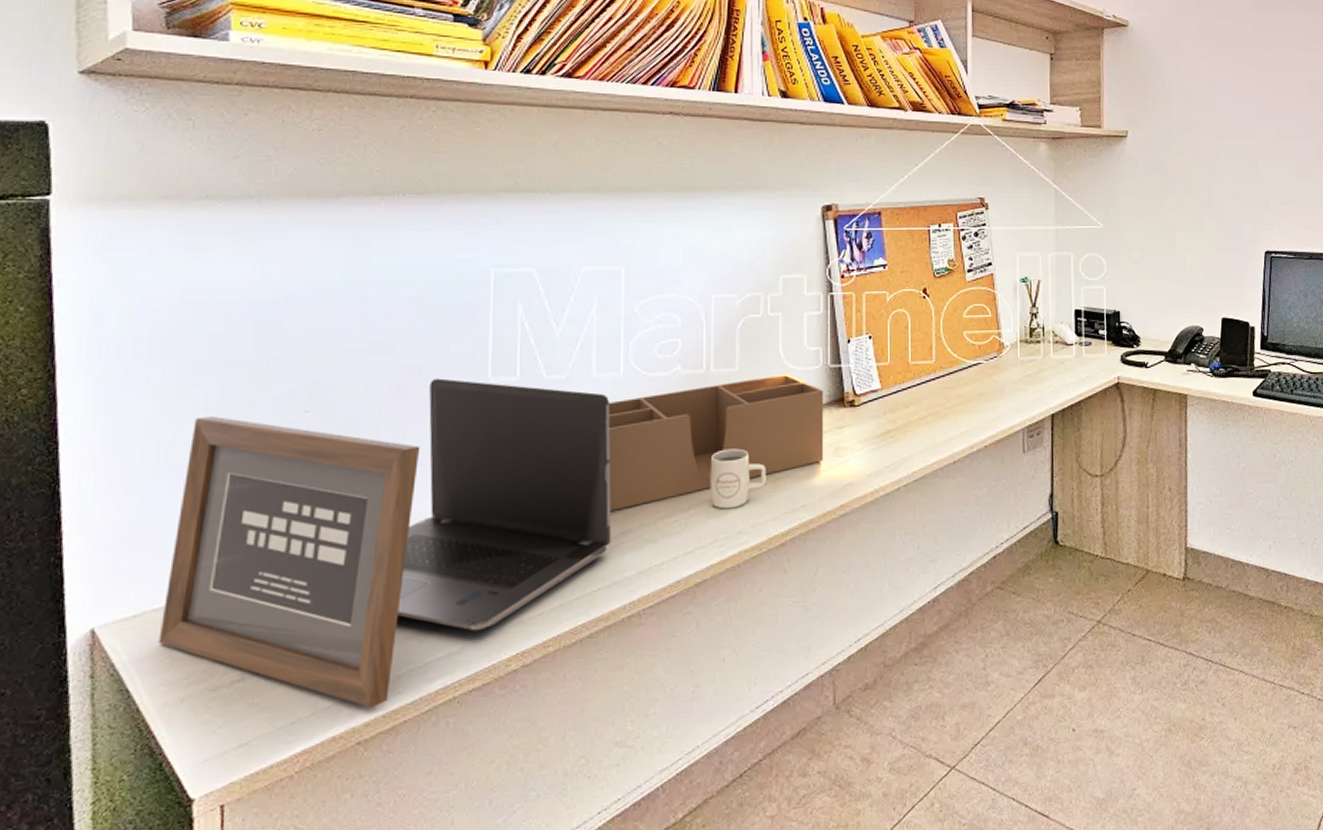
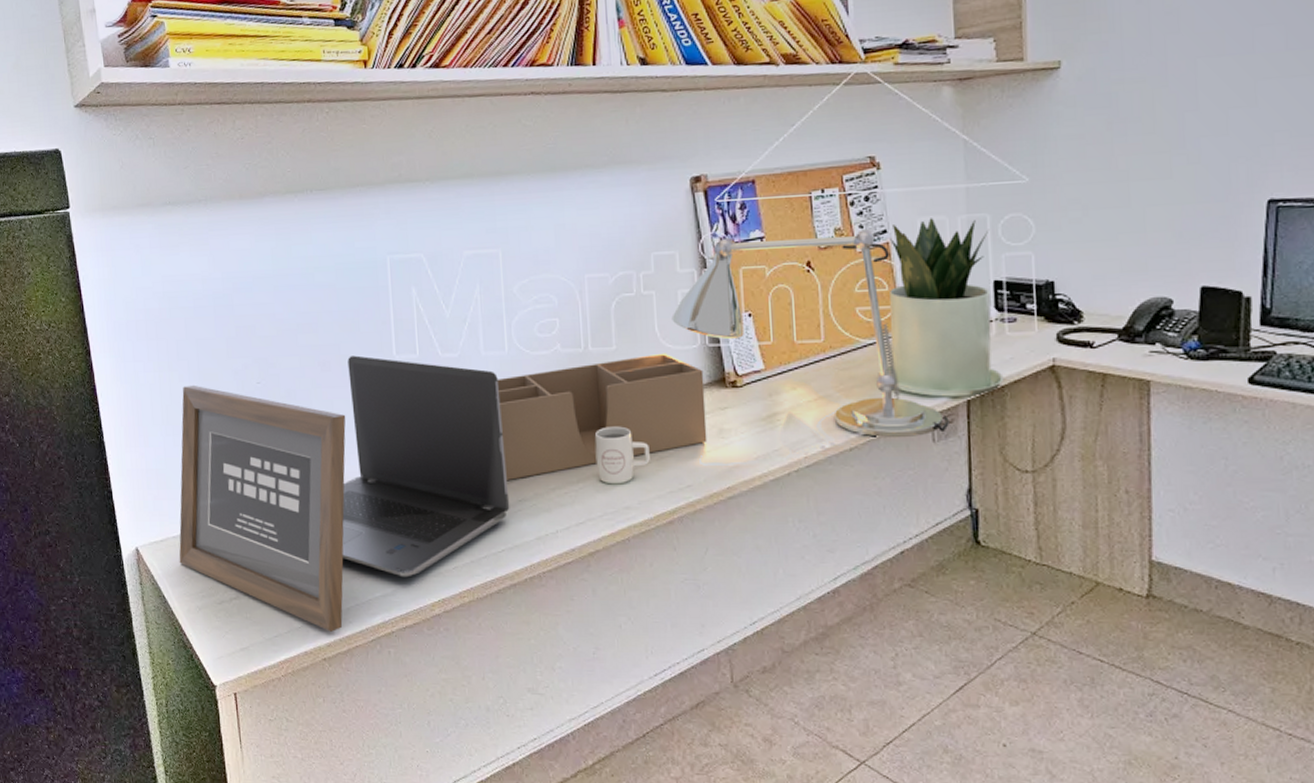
desk lamp: none [796,262,1037,450] -> present [671,229,949,437]
planter: none [988,254,1081,412] -> present [887,218,1004,397]

